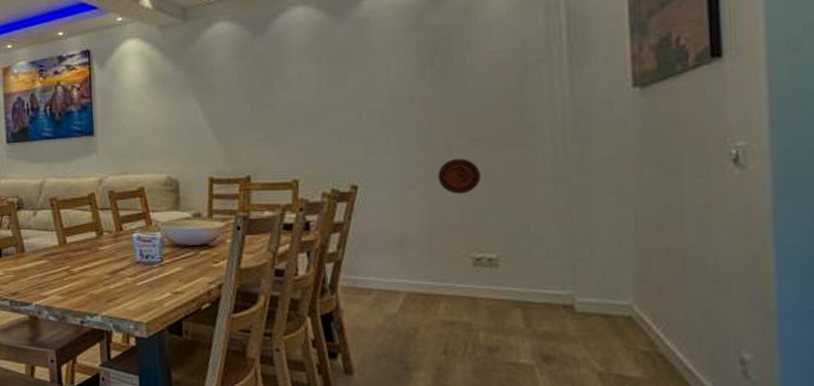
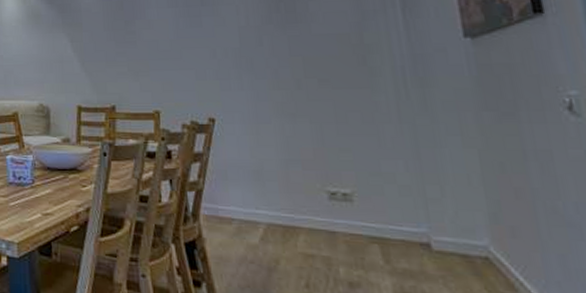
decorative plate: present [438,158,481,194] -> none [289,97,330,130]

